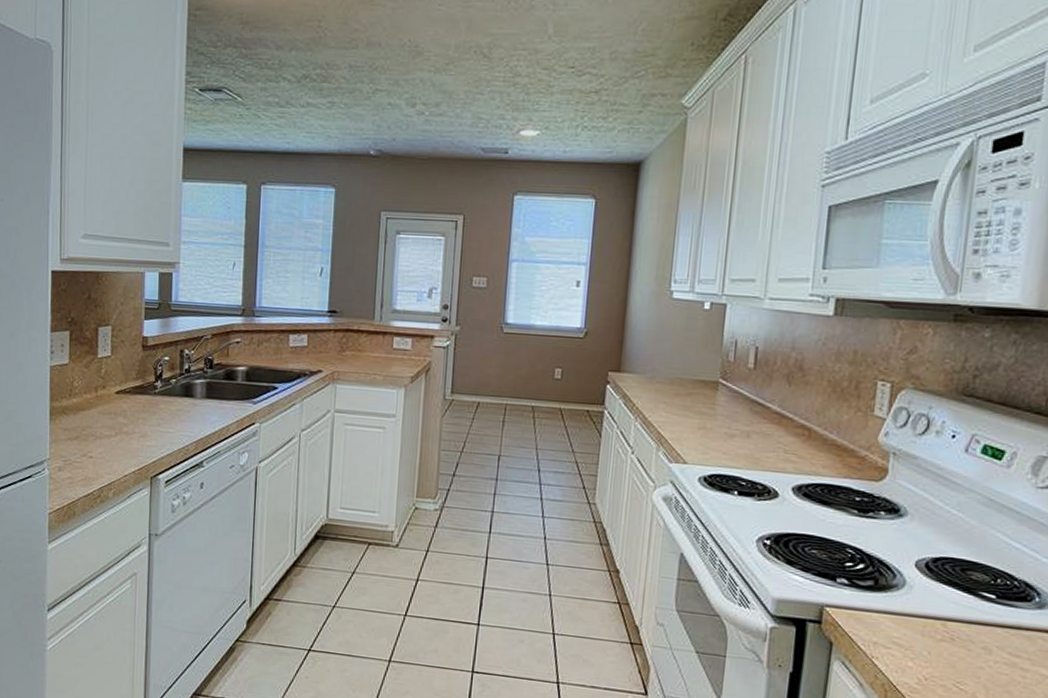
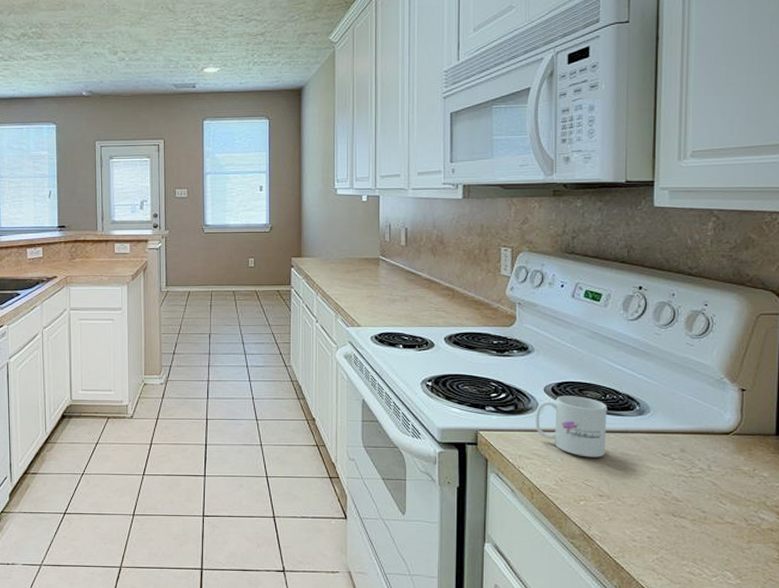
mug: none [898,574,997,656] -> present [535,396,608,458]

